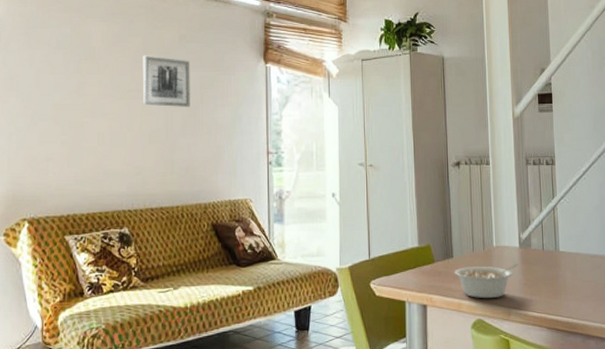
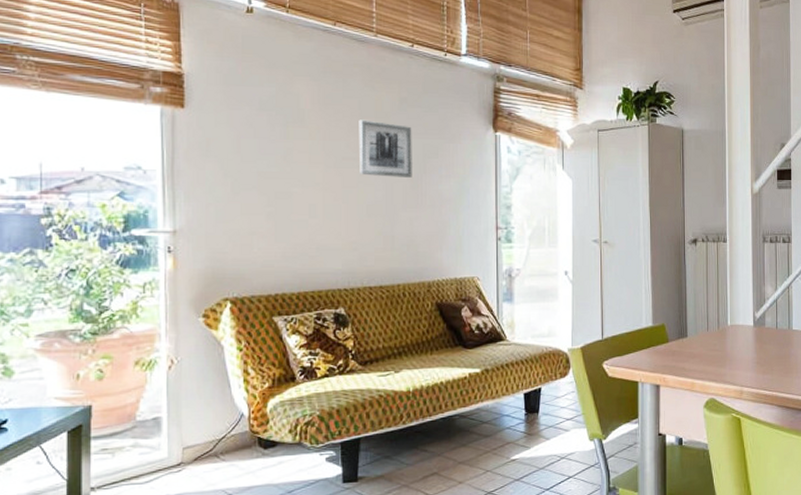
legume: present [454,264,519,299] -> none [688,342,752,378]

